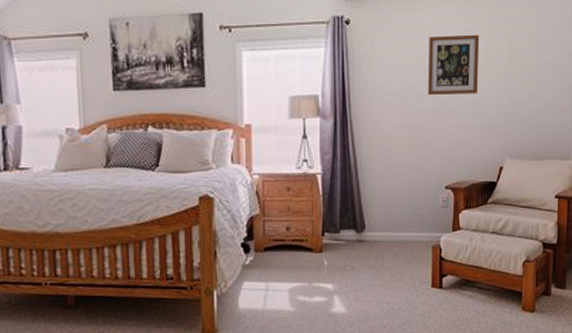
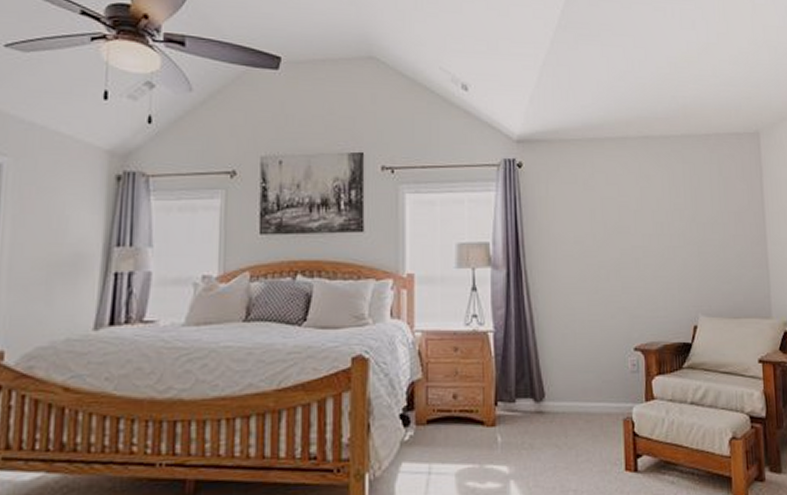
wall art: present [428,34,480,96] -> none [607,180,663,245]

